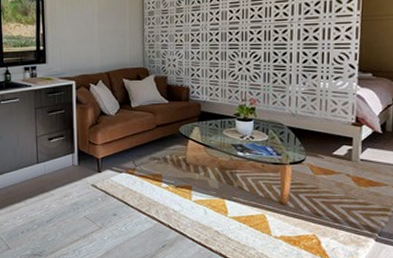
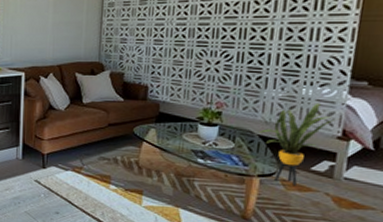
house plant: none [288,94,354,170] -> present [259,103,342,186]

